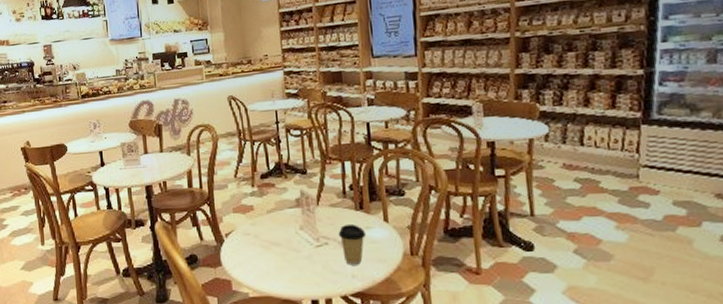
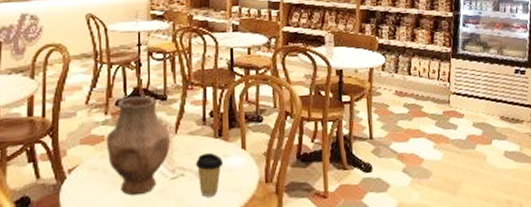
vase: none [255,170,313,259] -> present [106,96,170,195]

